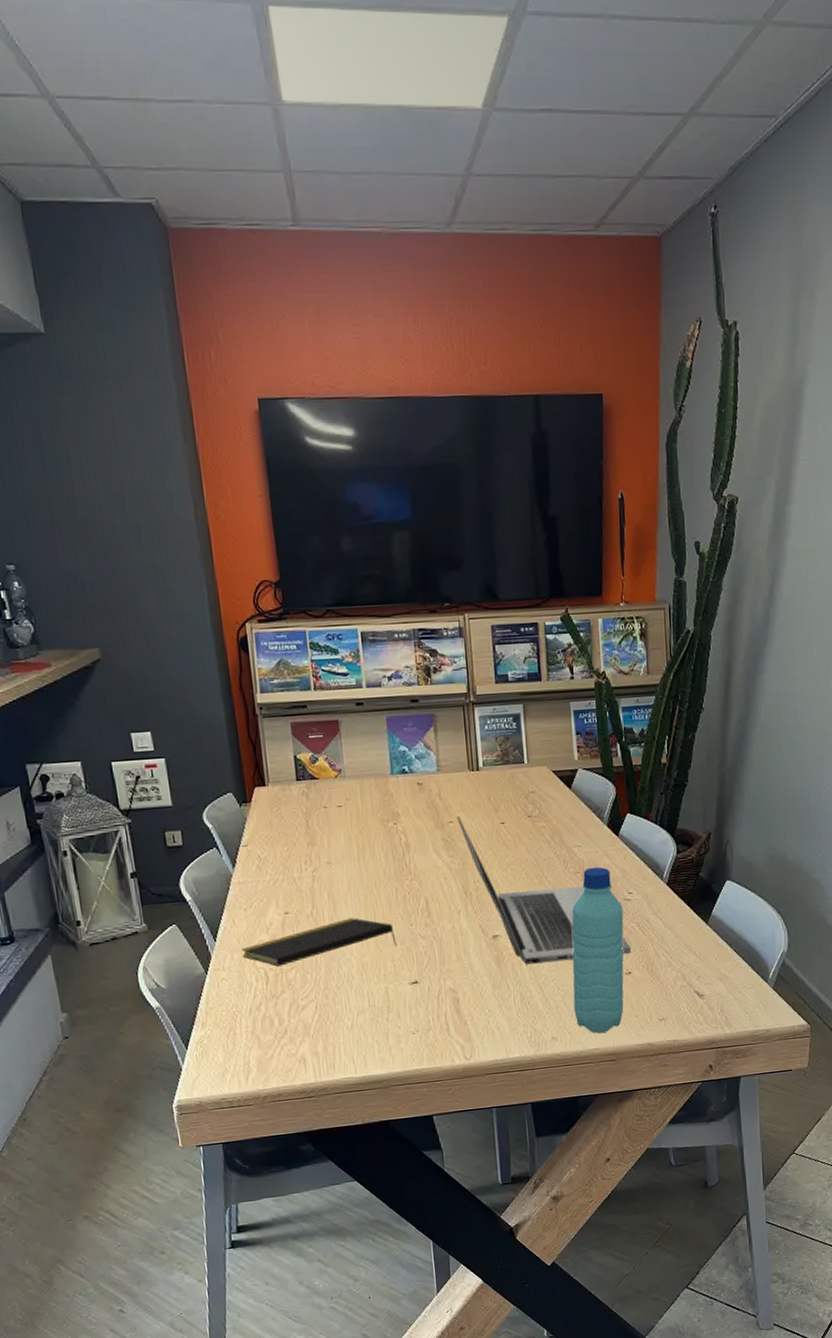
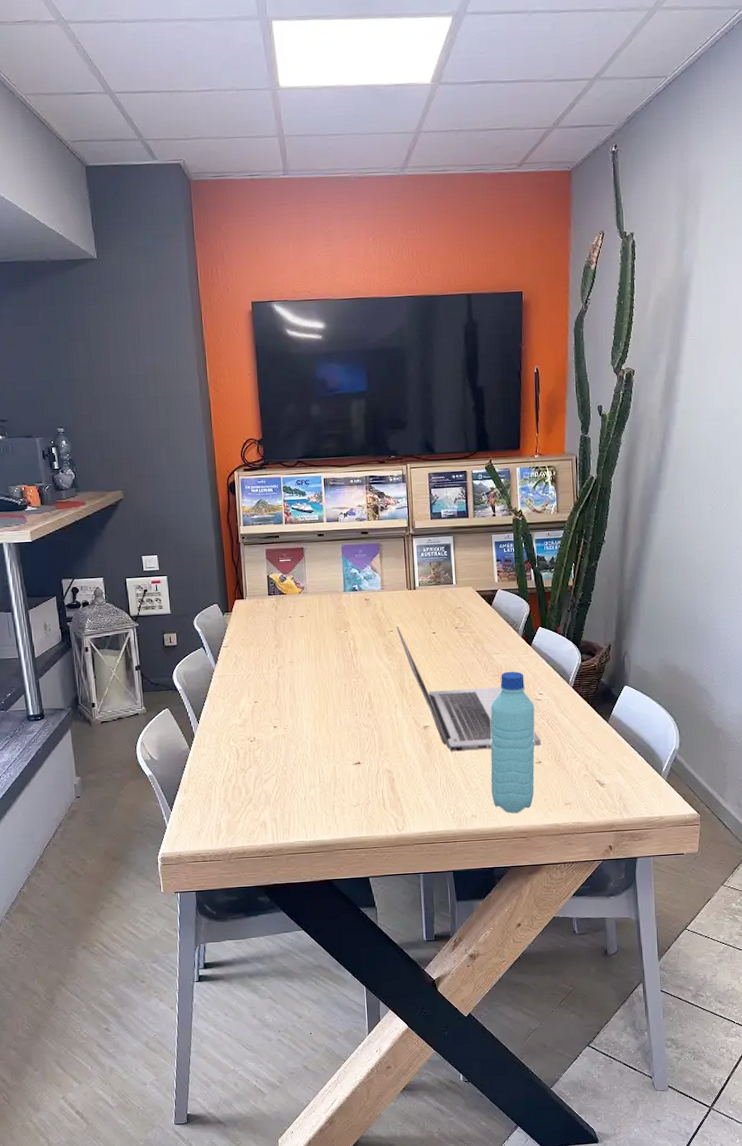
notepad: present [241,917,397,967] -> none [218,707,344,746]

